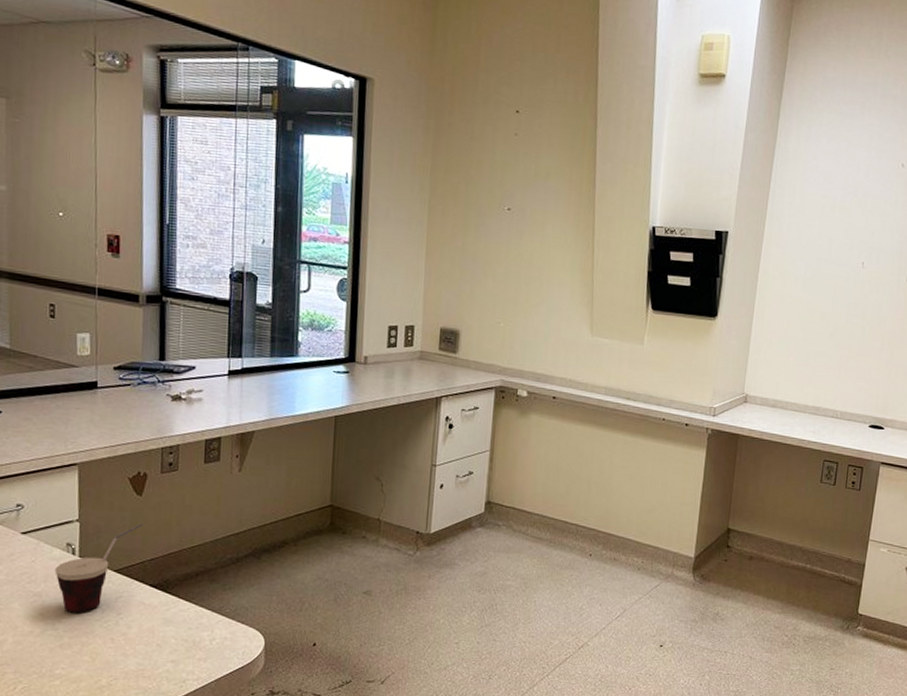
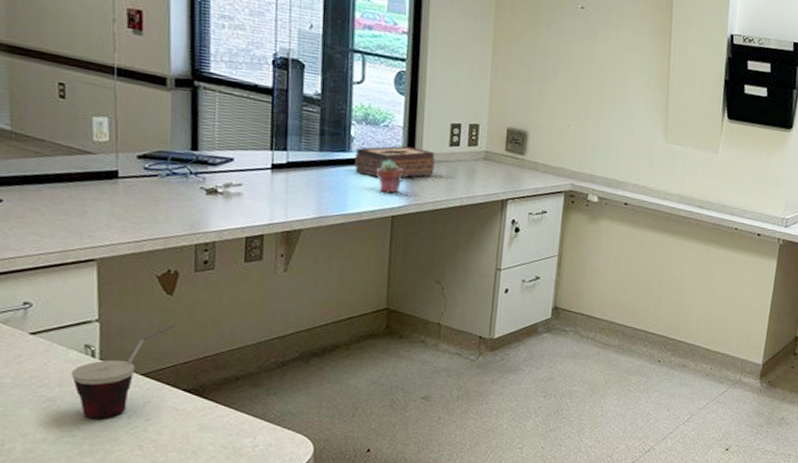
tissue box: none [301,348,374,381] -> present [354,145,435,179]
potted succulent: none [320,362,346,395] -> present [375,159,404,194]

